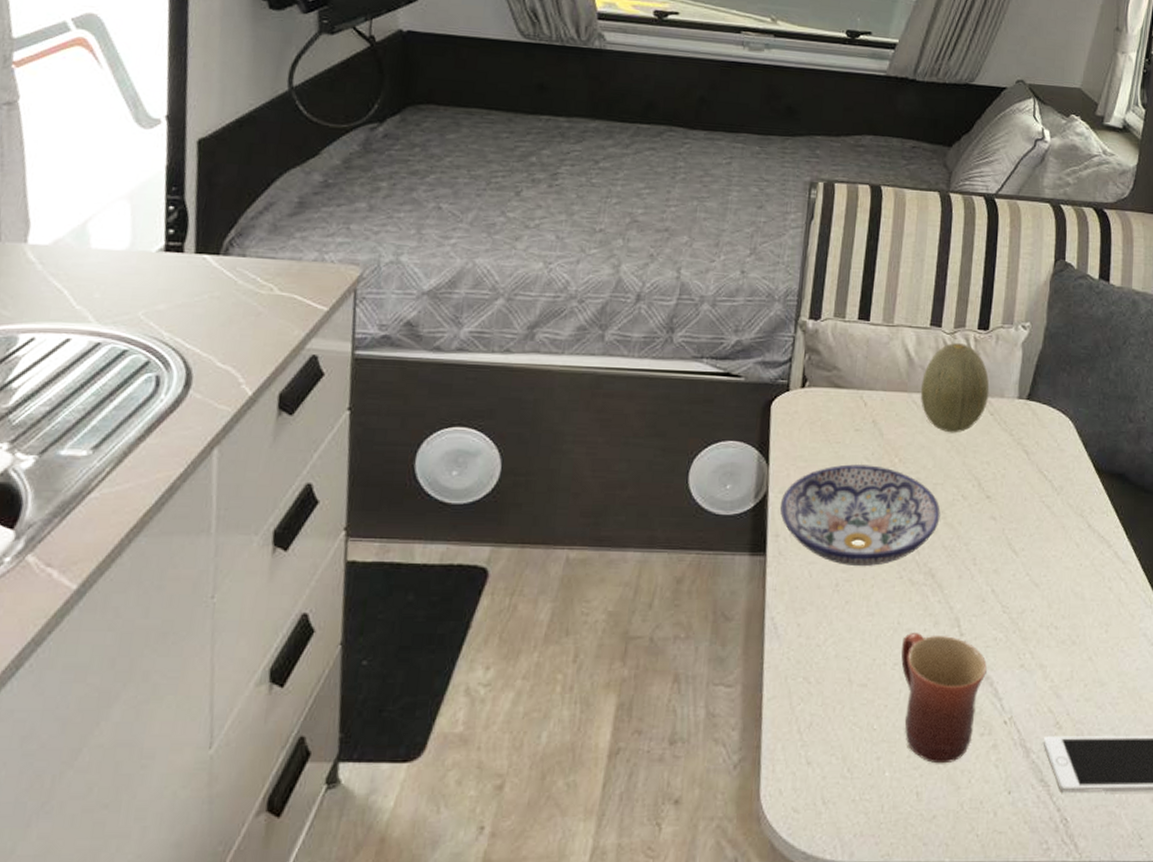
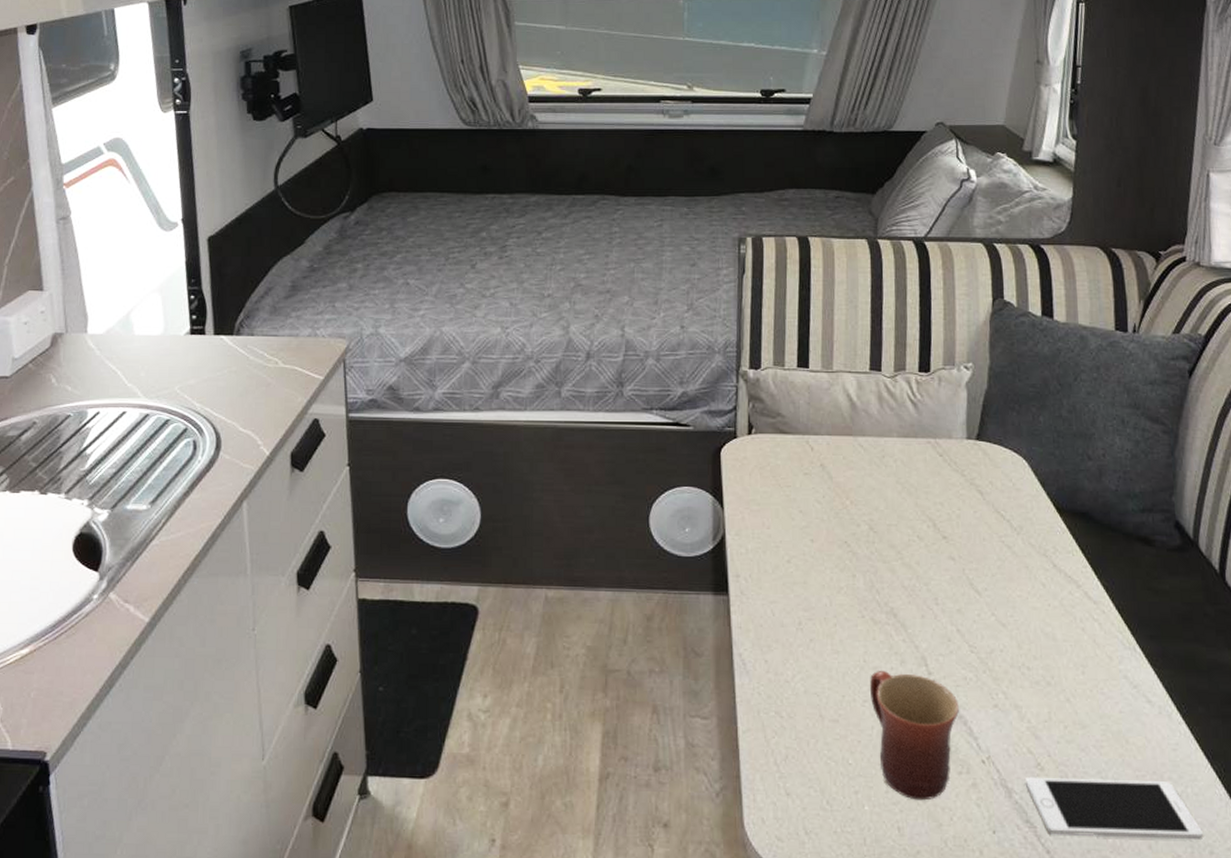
bowl: present [779,464,941,567] -> none [737,507,897,606]
fruit: present [920,343,990,433] -> none [865,386,936,475]

